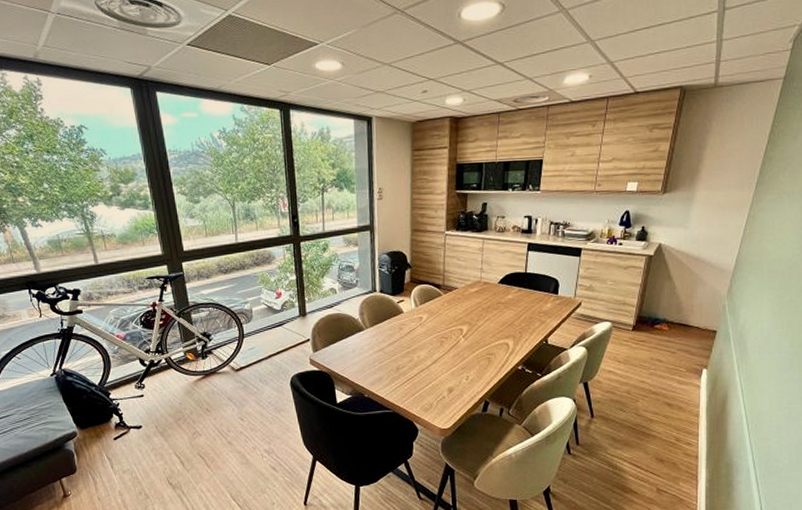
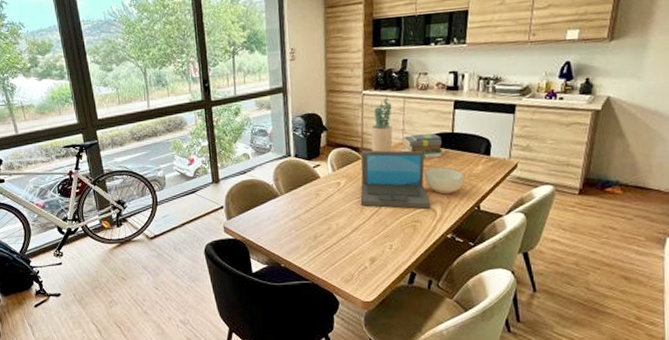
laptop: none [440,287,504,343] -> present [360,150,430,209]
vase: none [452,235,472,289] -> present [371,94,393,152]
books: none [478,273,516,296] -> present [400,134,442,159]
bowl: none [499,304,535,330] -> present [424,167,465,195]

